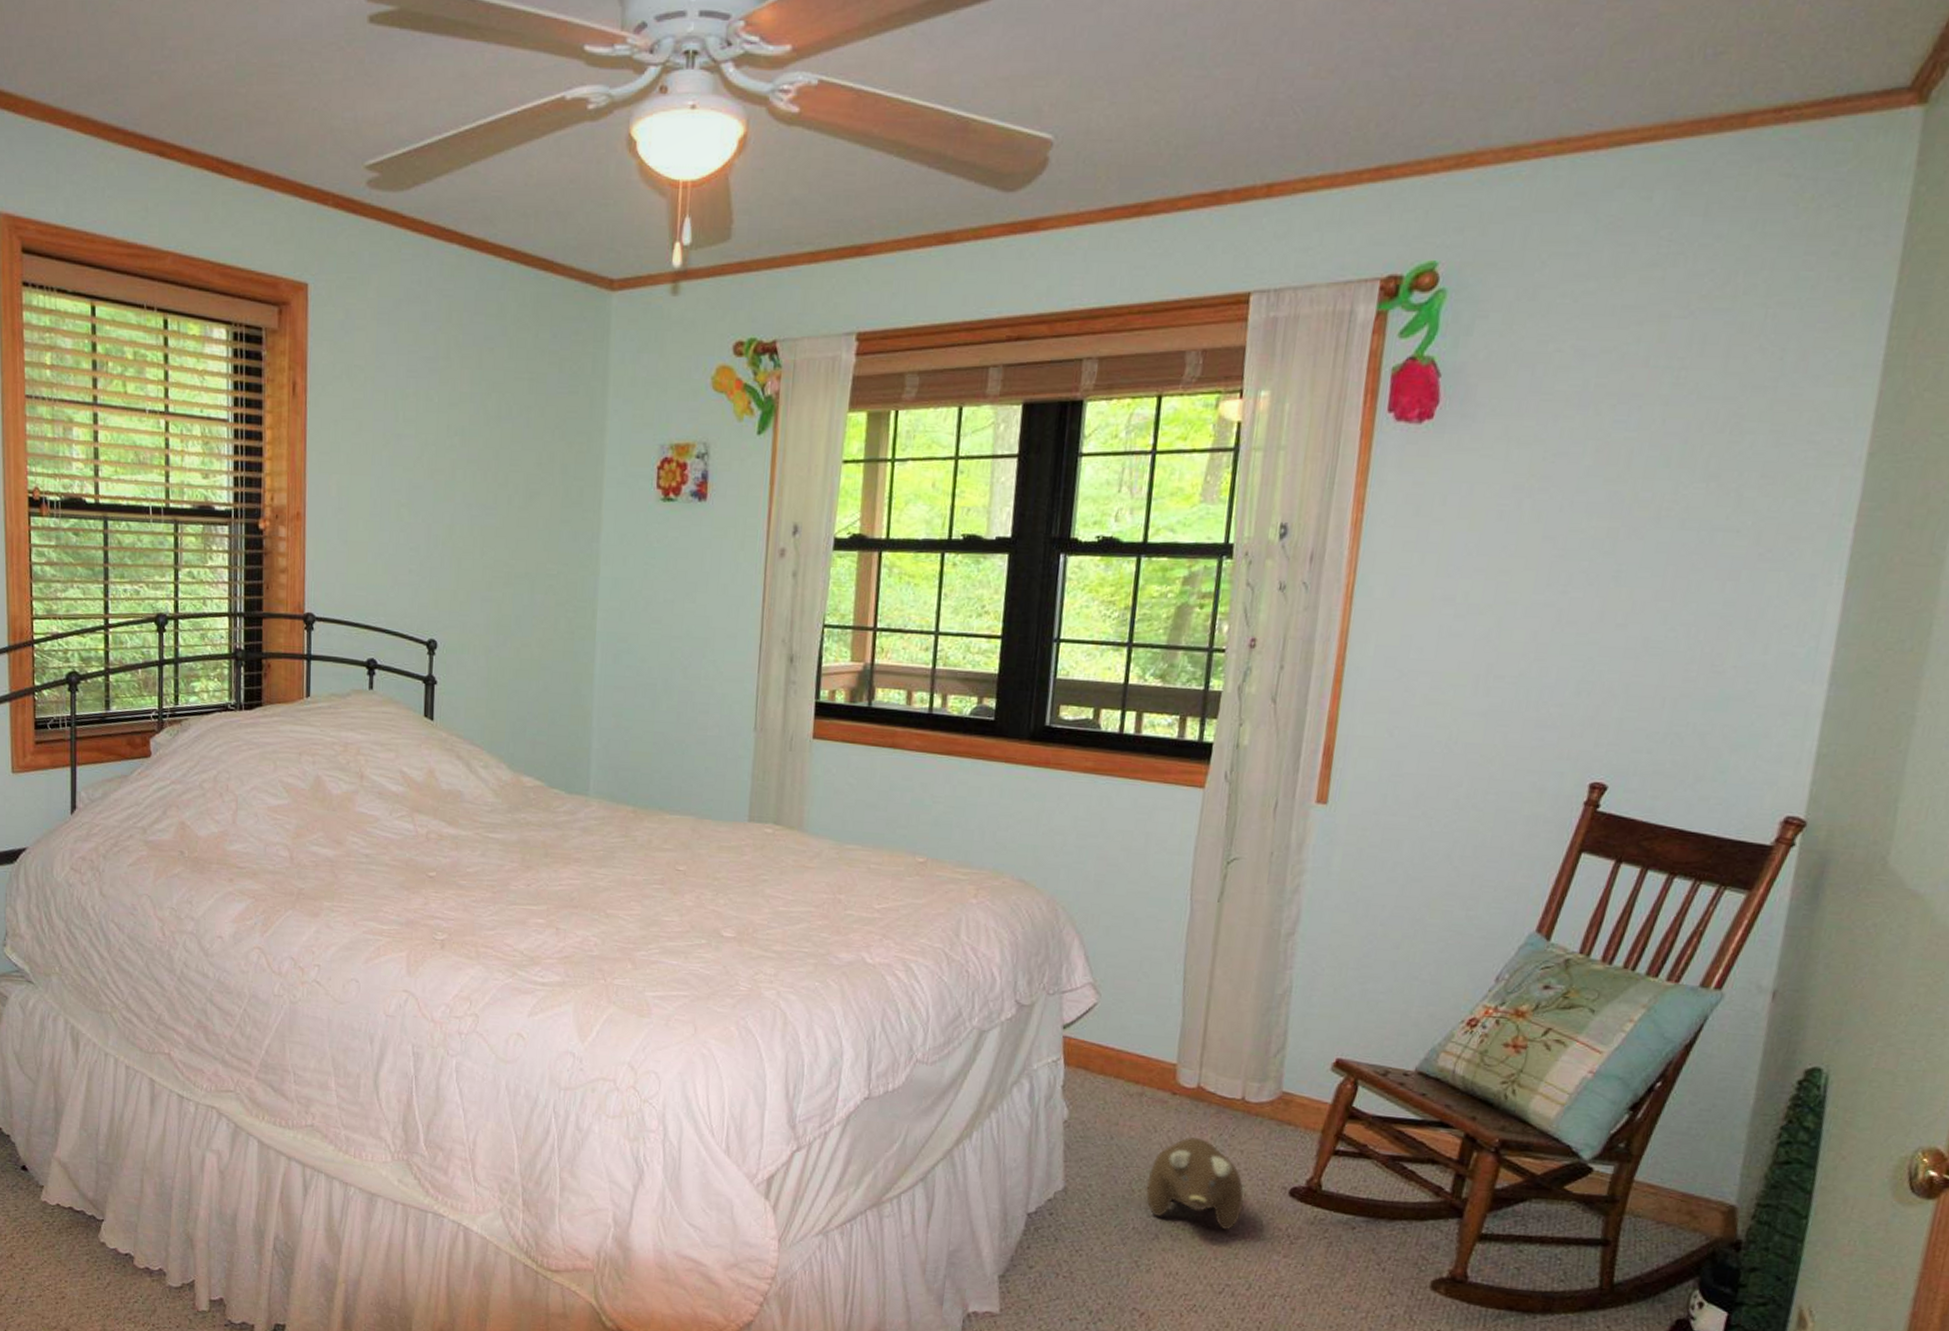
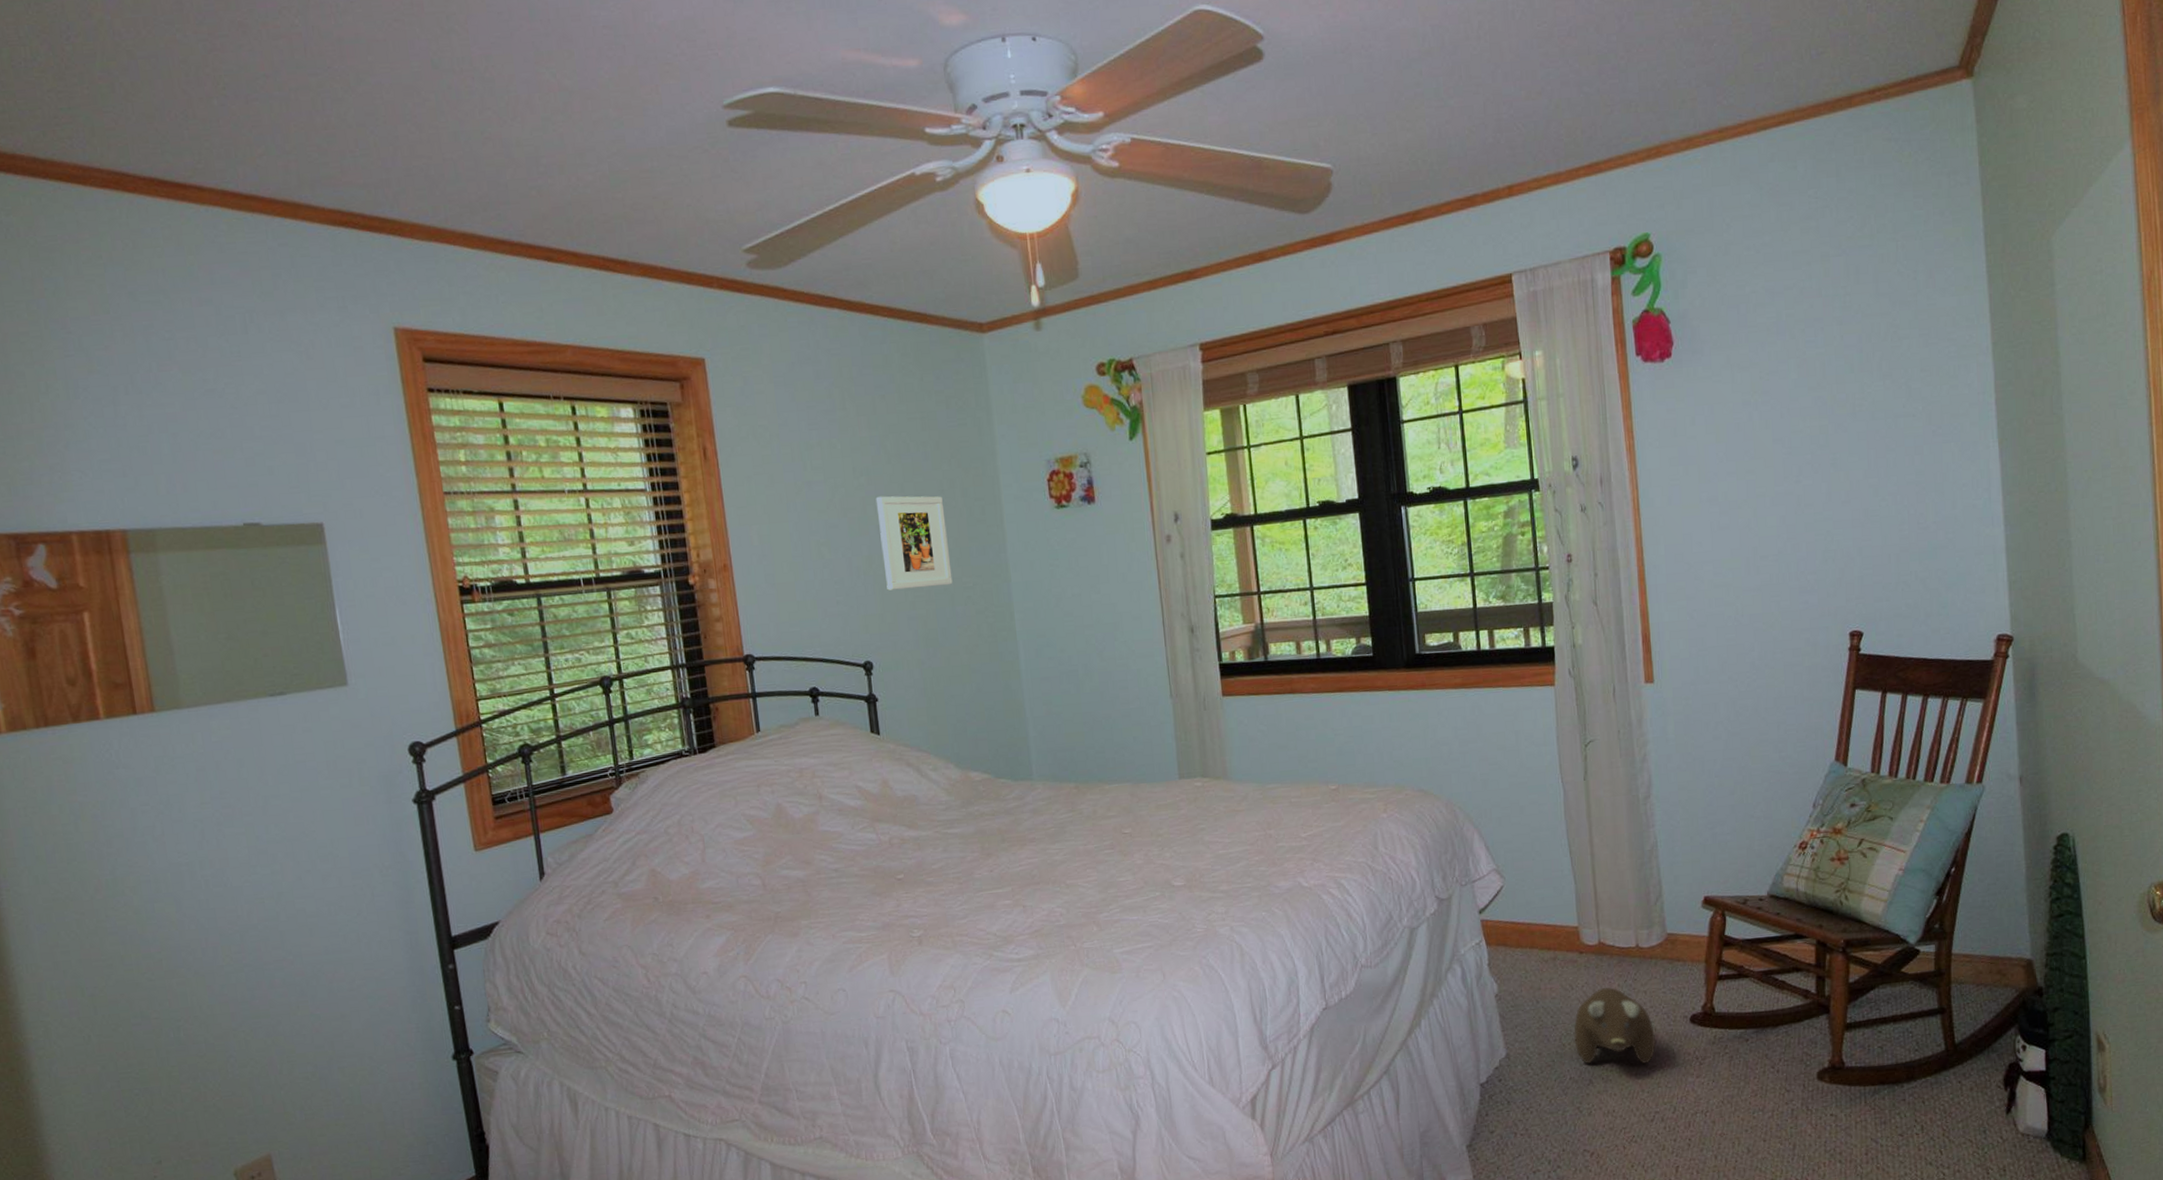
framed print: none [464,460,539,570] -> present [875,496,953,591]

